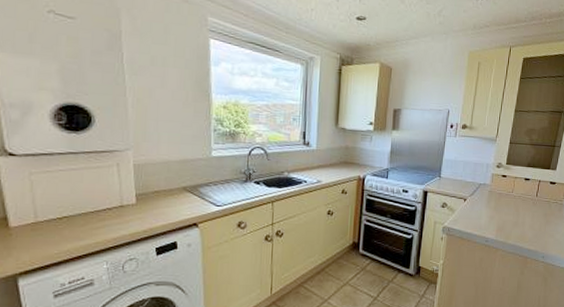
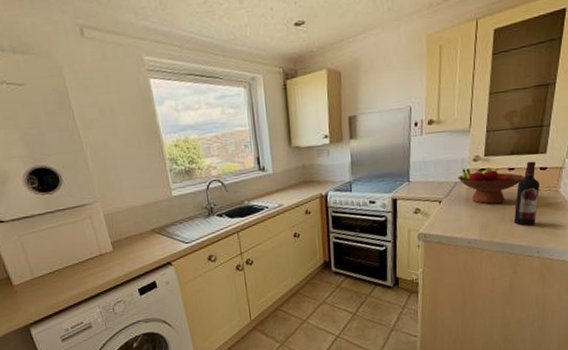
fruit bowl: none [482,173,539,209] -> present [458,168,527,204]
wine bottle: none [525,175,549,233] -> present [513,161,540,226]

